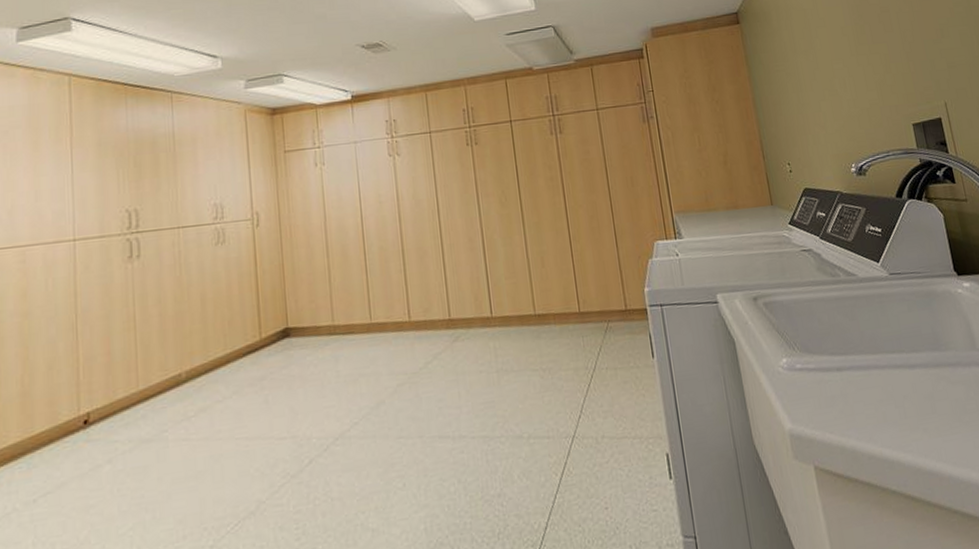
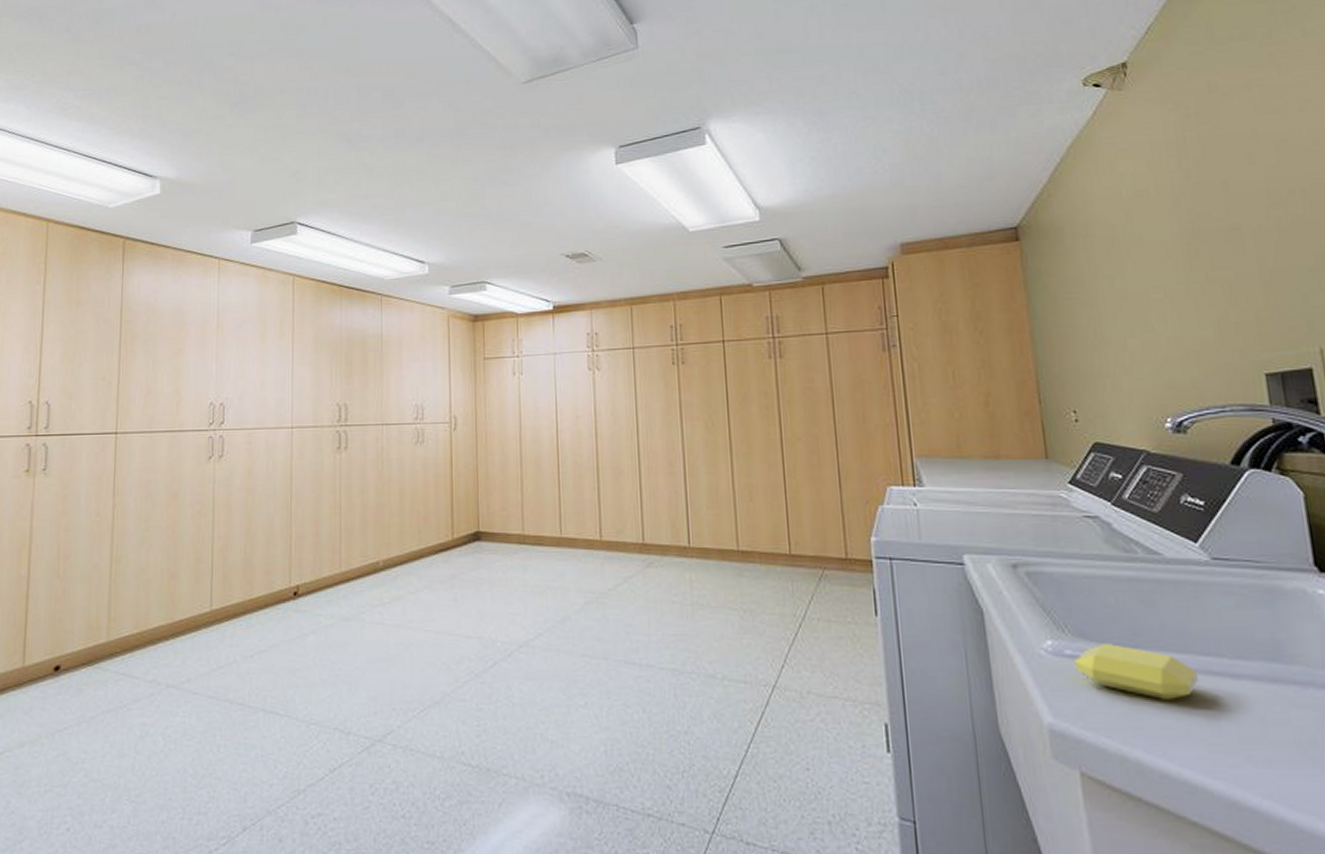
soap bar: none [803,354,889,395] -> present [1074,644,1200,702]

